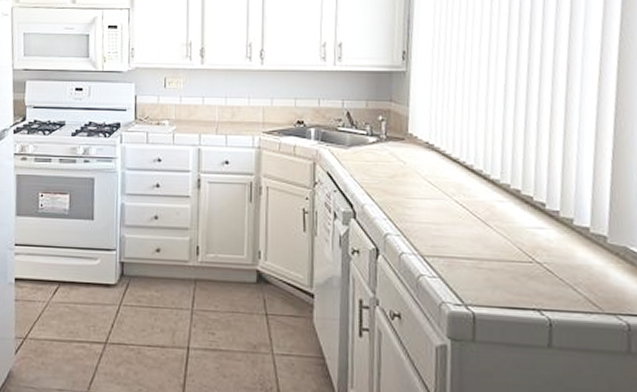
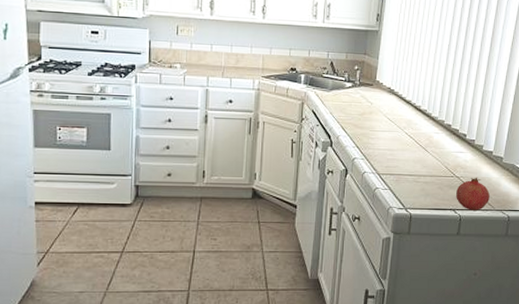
fruit: none [539,263,594,313] -> present [456,177,490,211]

